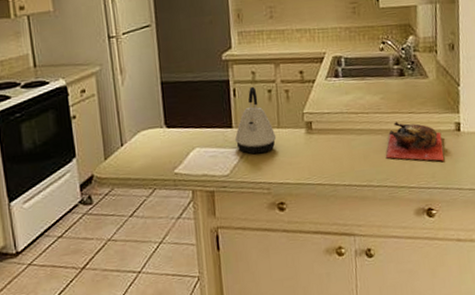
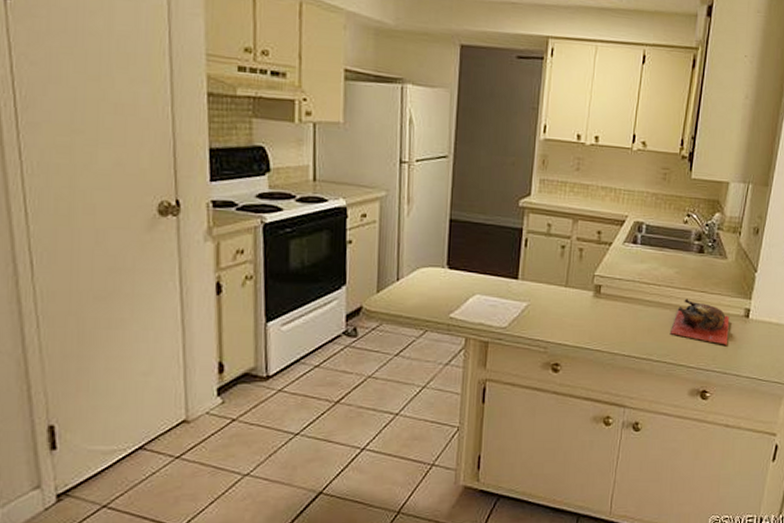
kettle: present [234,86,277,154] -> none [518,239,562,311]

